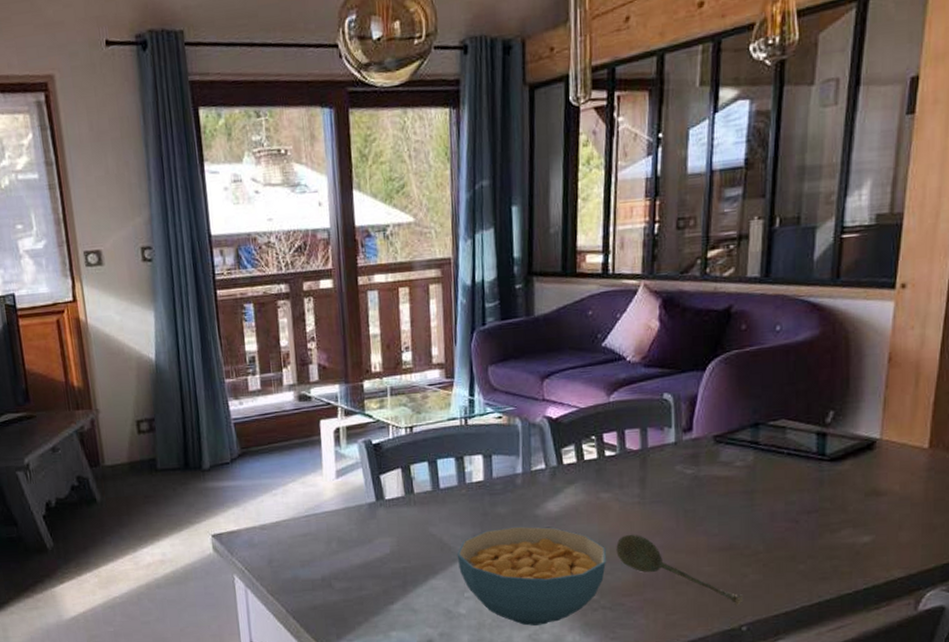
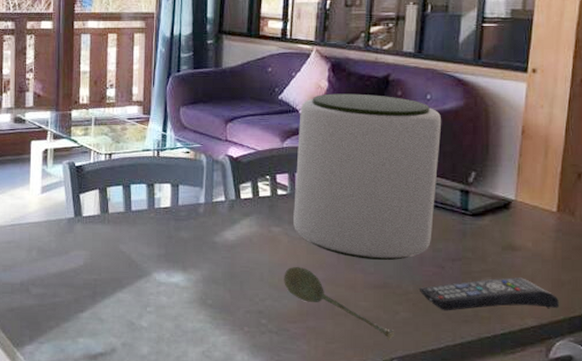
cereal bowl: present [457,526,607,626] -> none [142,250,275,343]
plant pot: none [624,331,794,520] -> present [293,93,442,260]
remote control: none [769,525,931,570] -> present [419,277,560,311]

